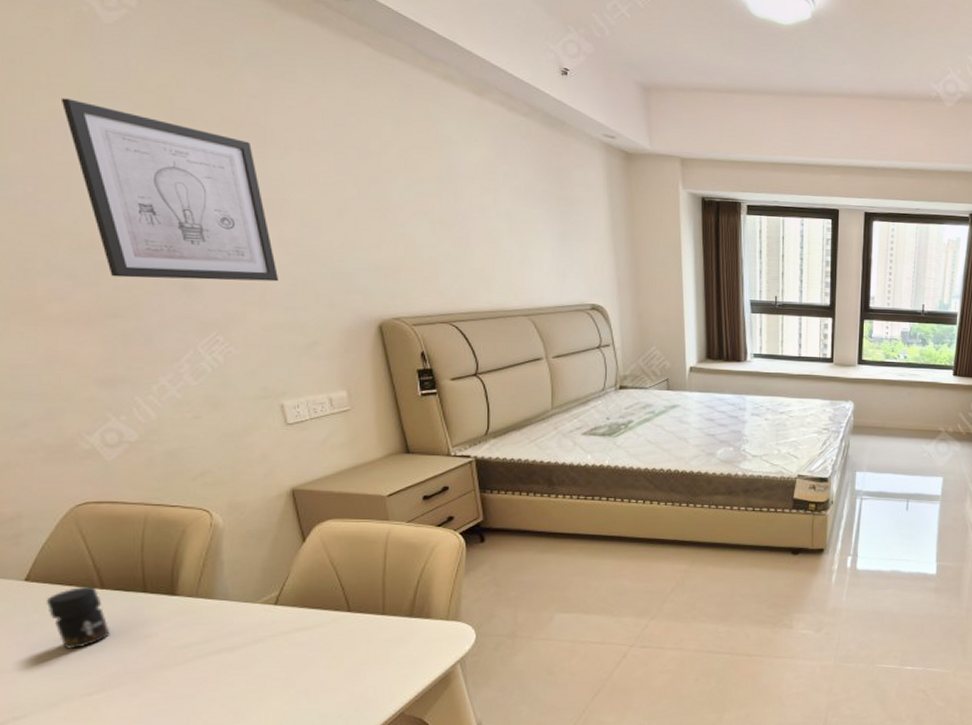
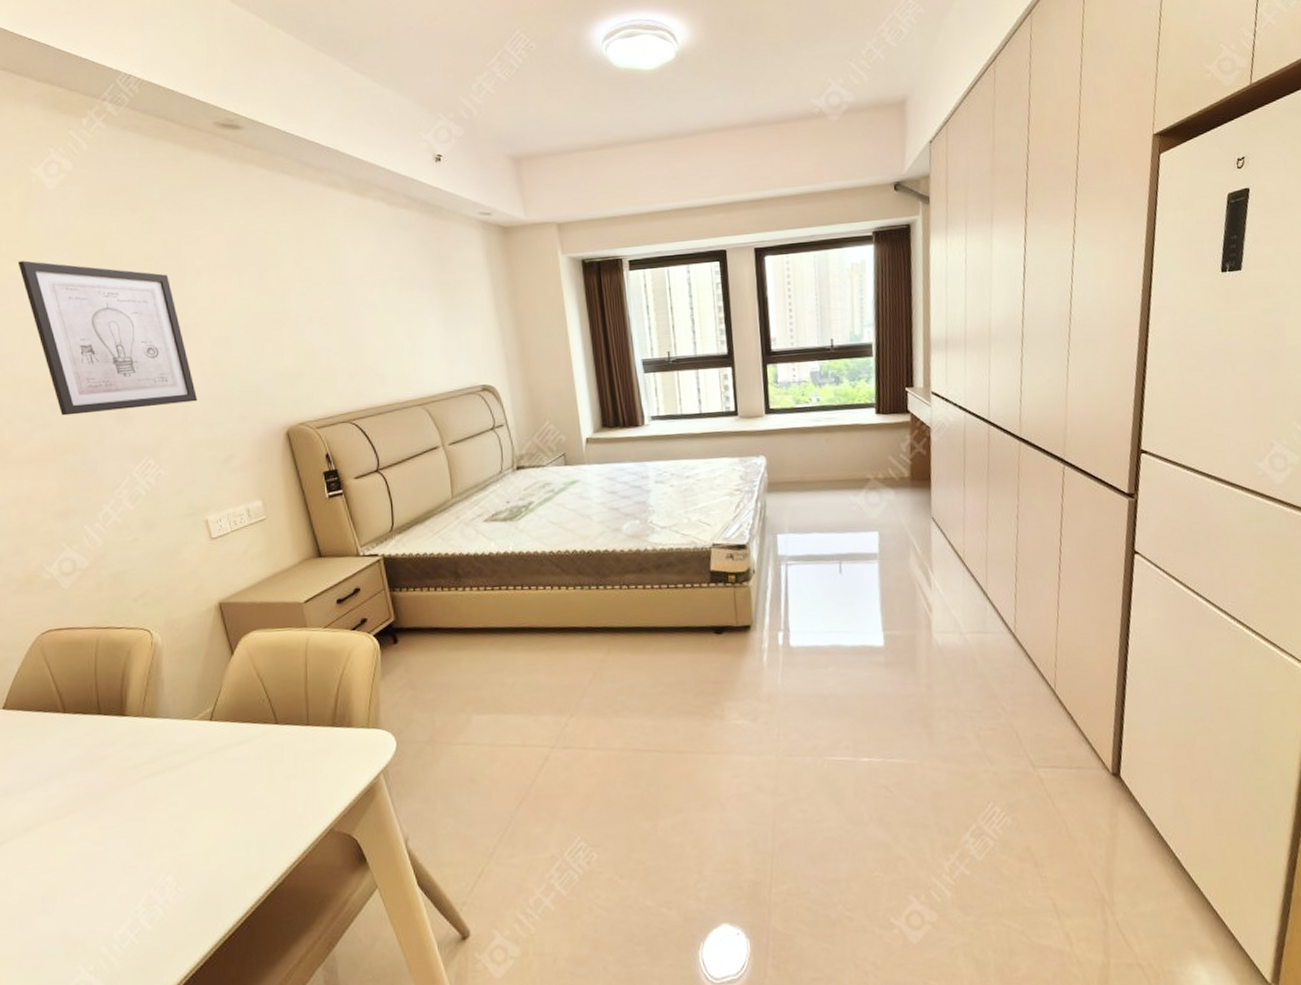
jar: present [45,585,111,649] -> none [20,710,73,774]

